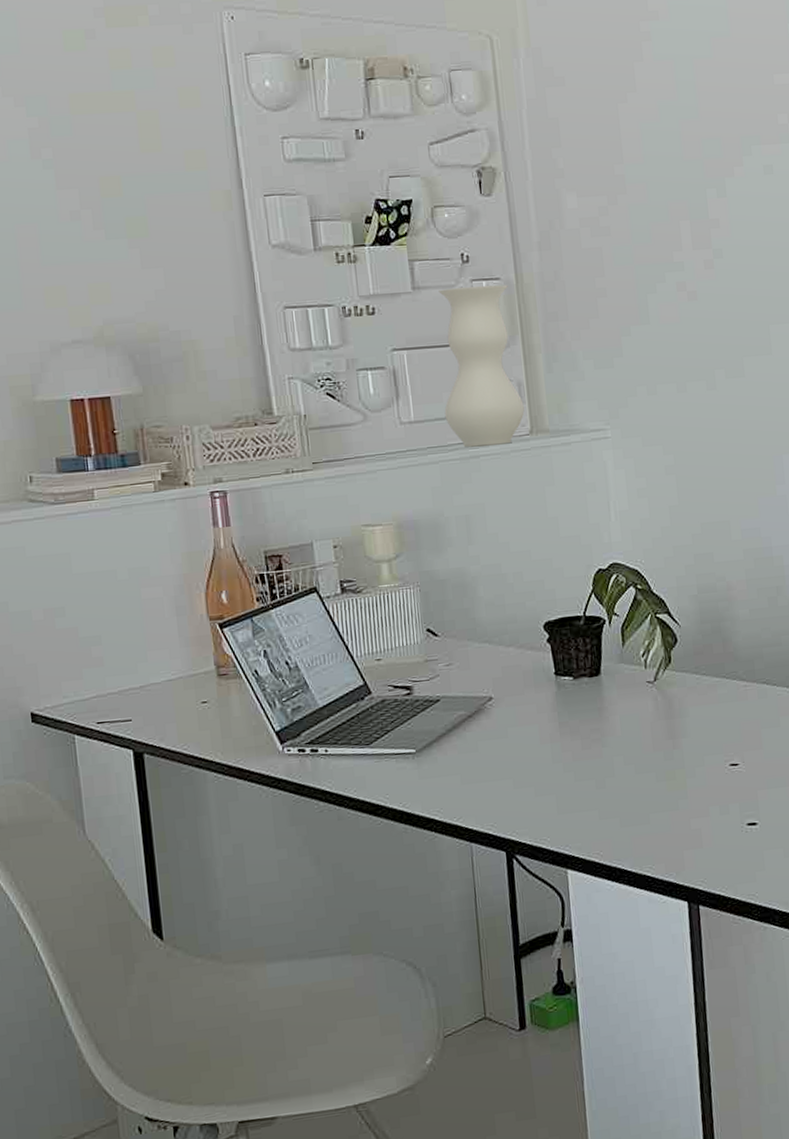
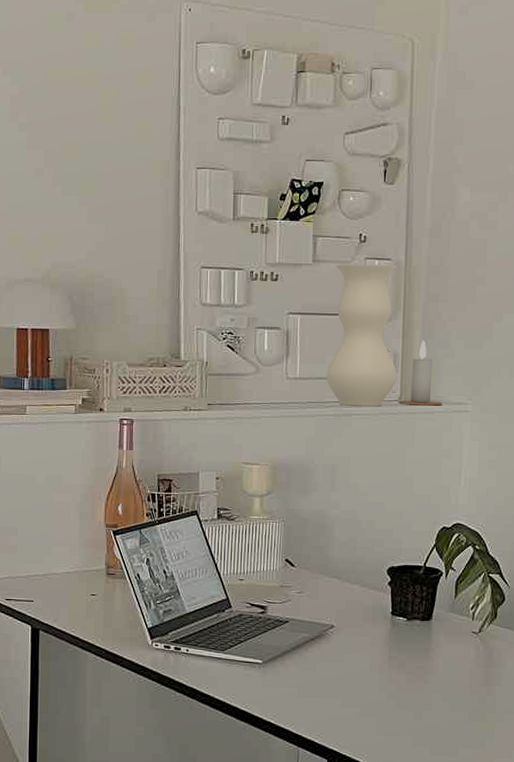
candle: none [529,365,579,439] -> present [398,340,443,406]

